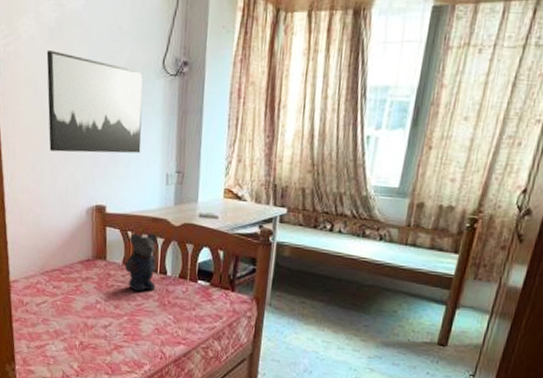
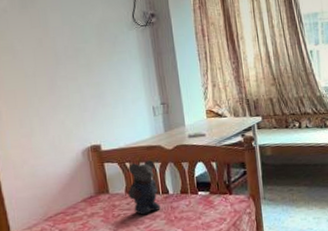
wall art: present [46,50,143,154] -> none [20,19,126,106]

